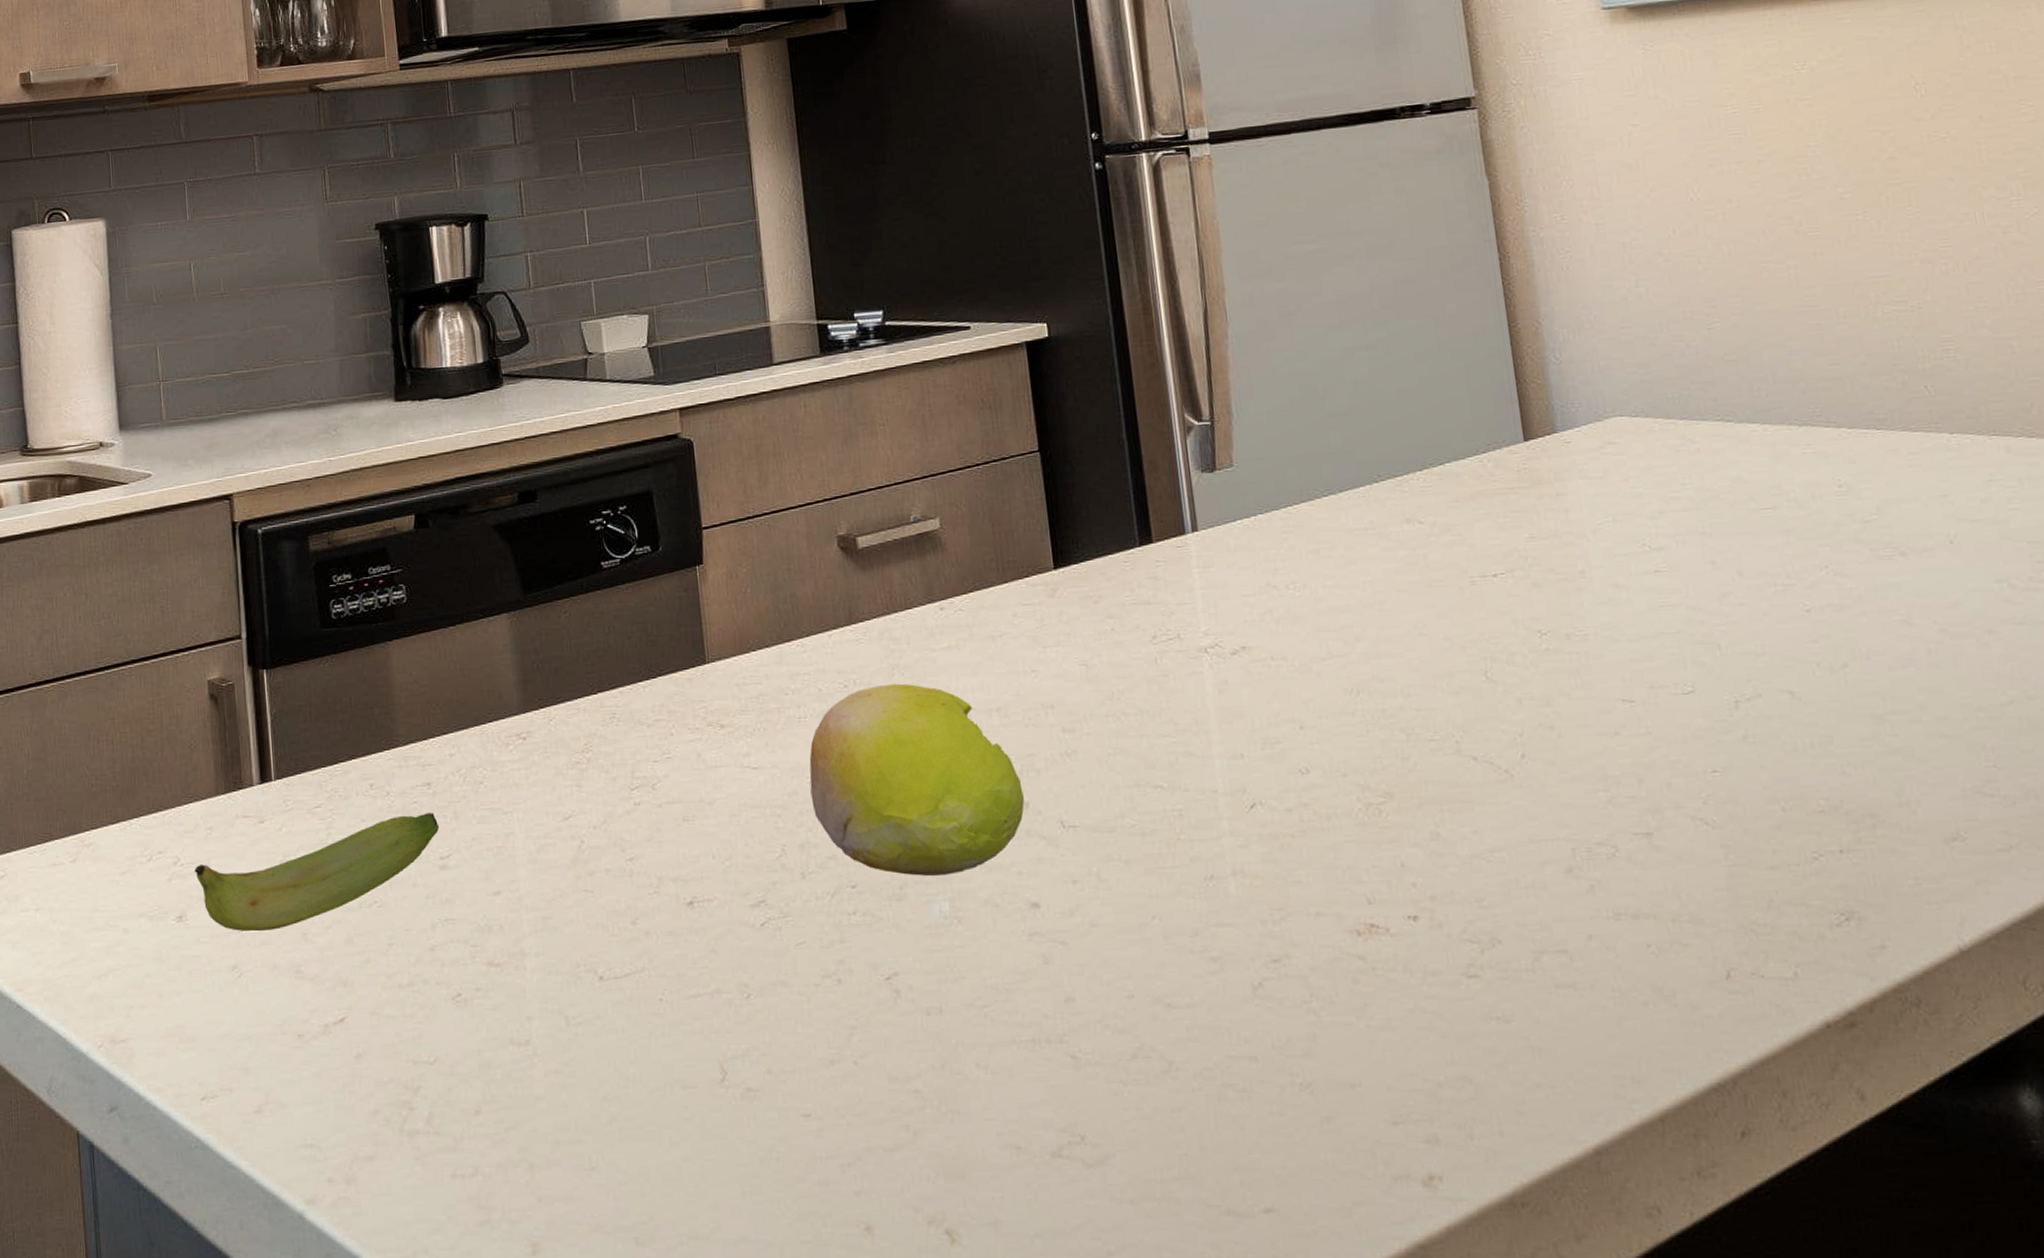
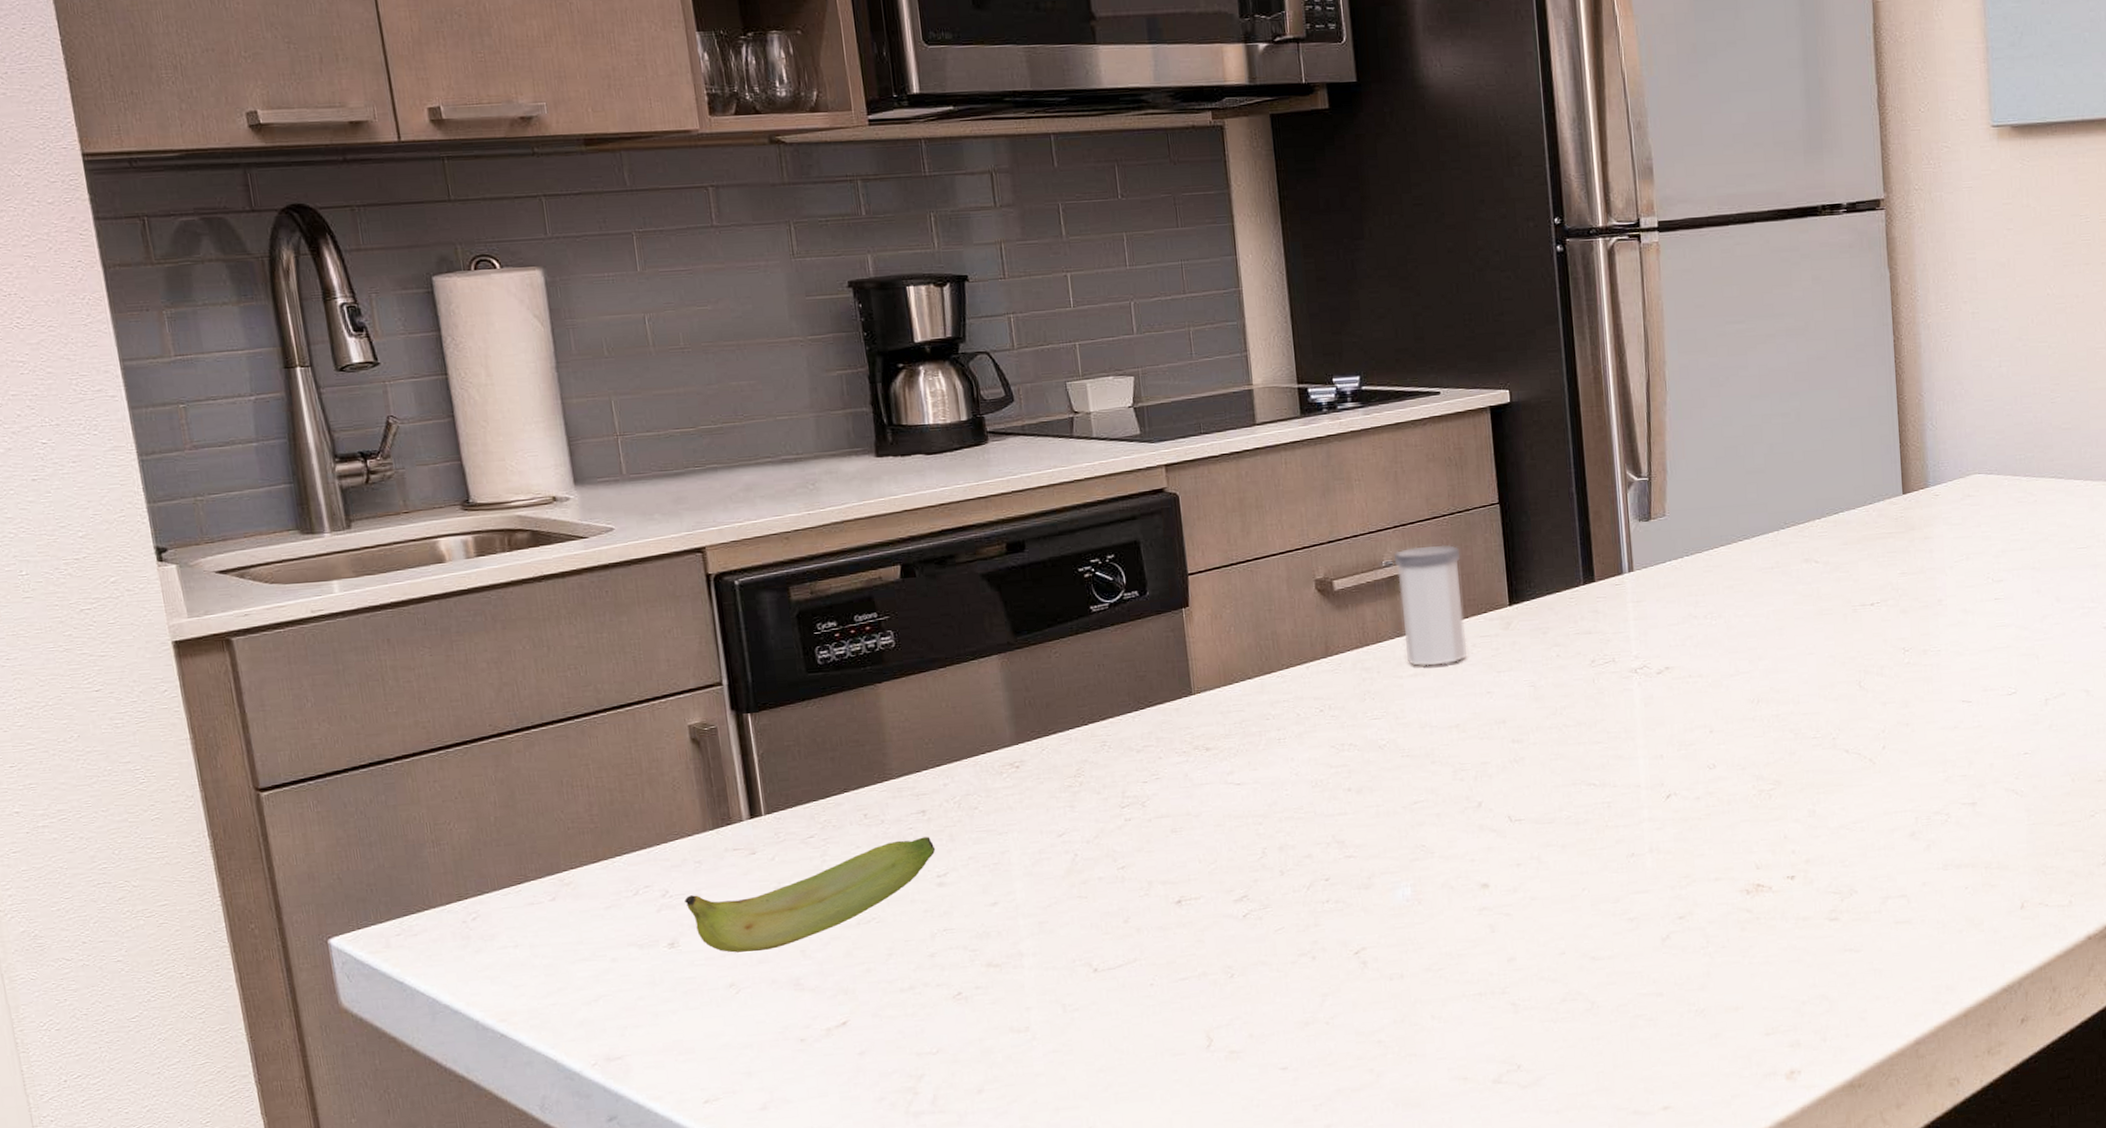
fruit: present [809,683,1025,876] -> none [1288,706,1478,868]
salt shaker: none [922,498,1007,638] -> present [1393,544,1467,666]

